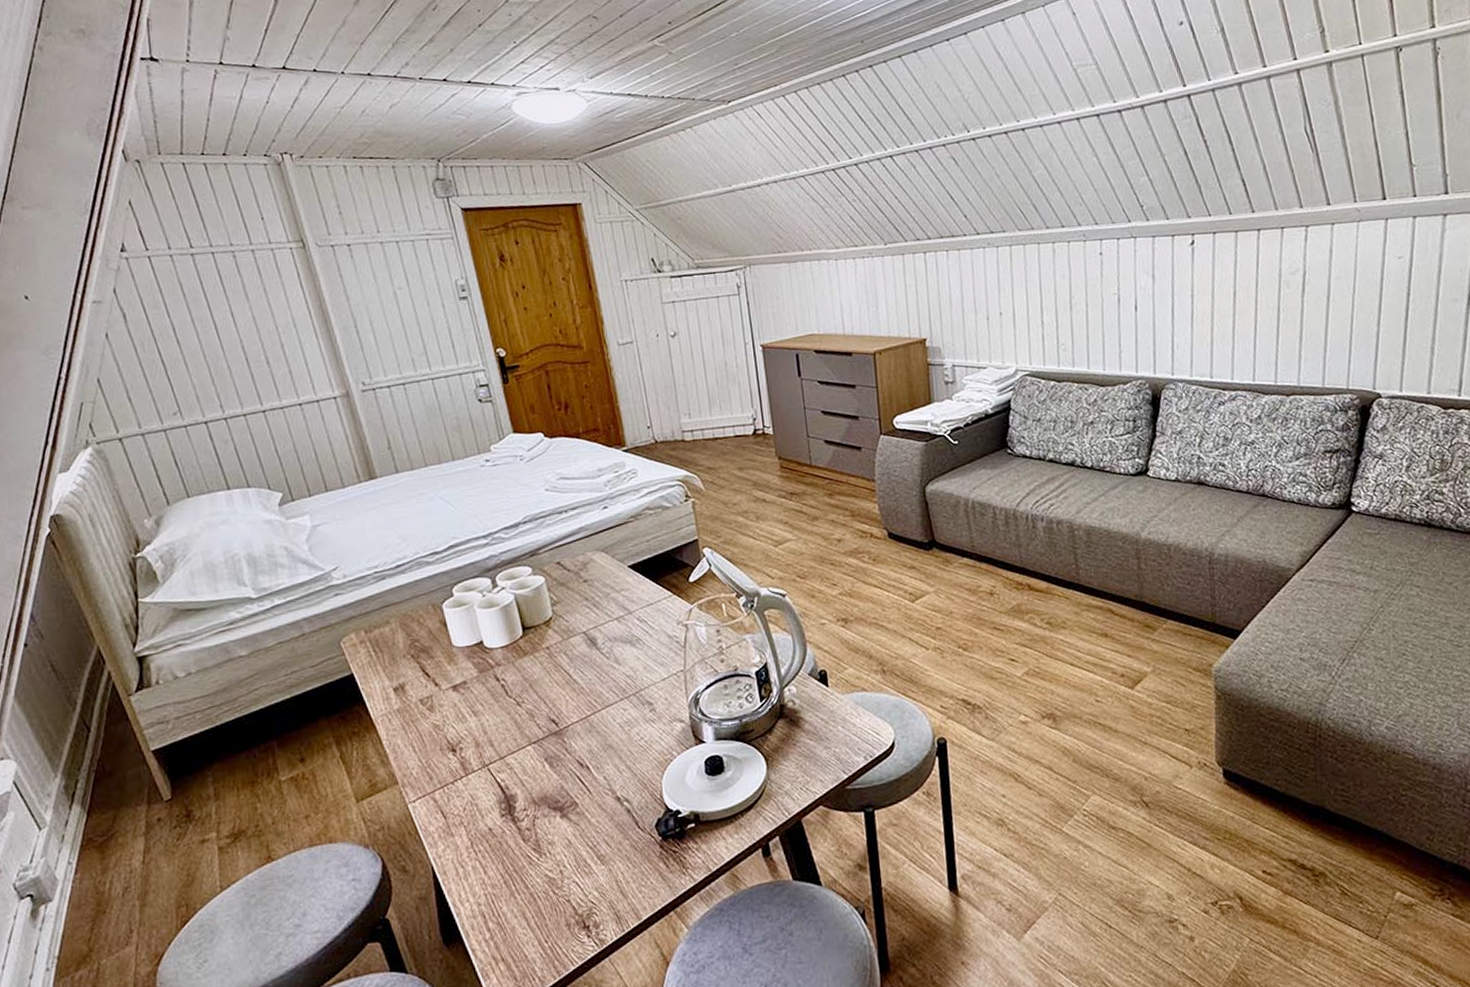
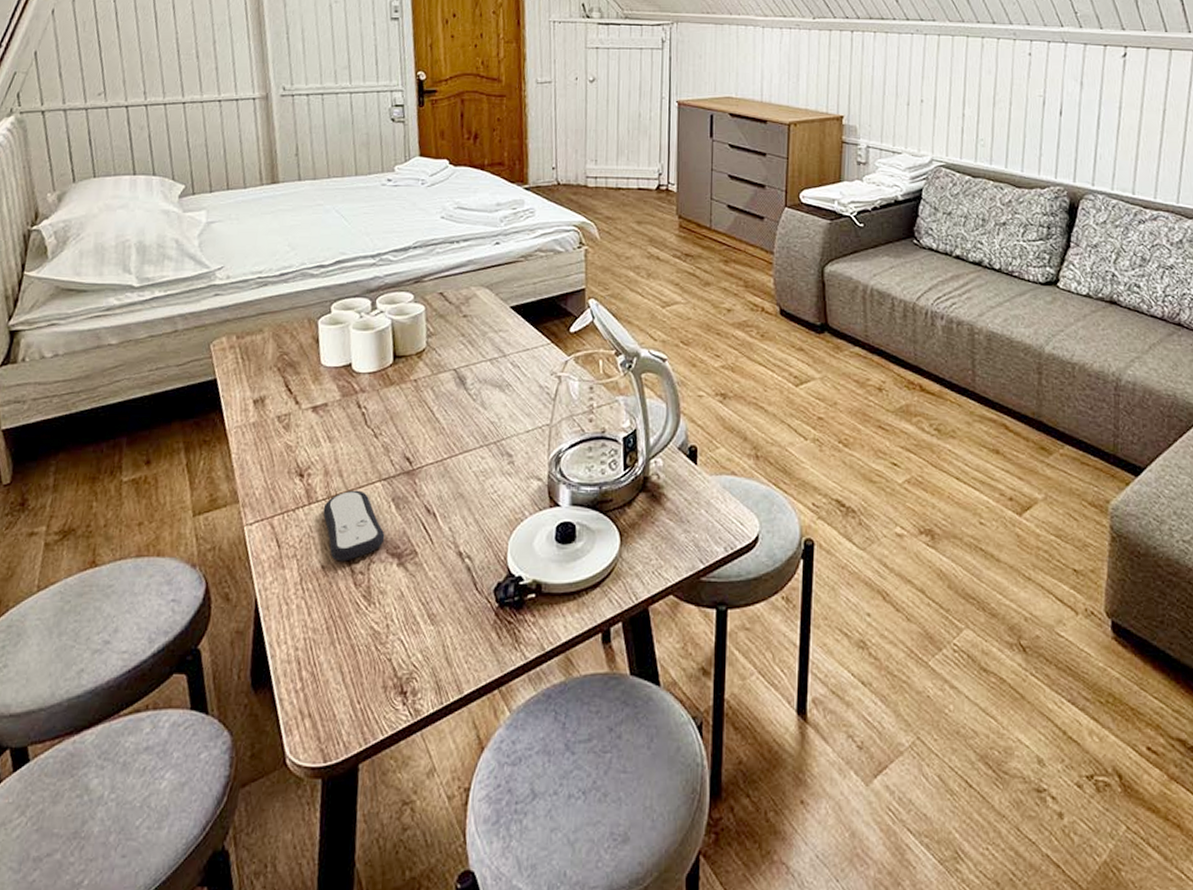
remote control: none [480,756,545,822] -> present [323,490,385,562]

